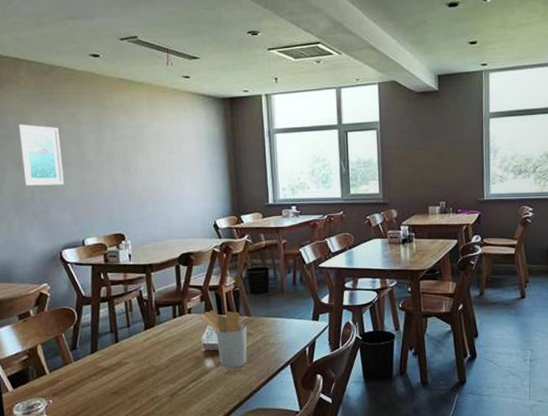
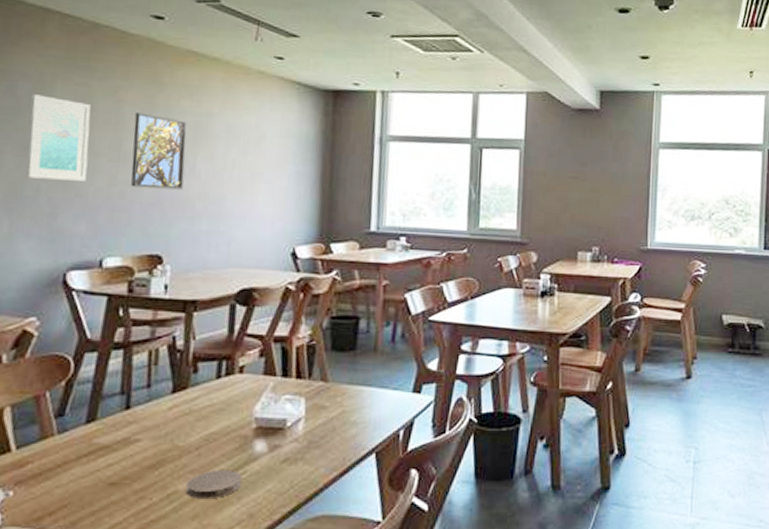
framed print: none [90,130,131,186] -> present [131,113,187,190]
coaster: none [163,380,200,401] -> present [186,470,243,500]
utensil holder: present [199,310,247,369] -> none [255,370,321,456]

